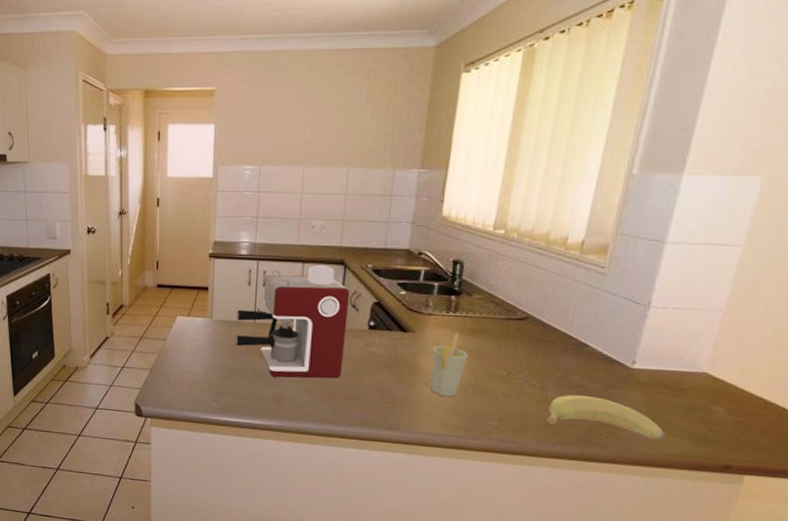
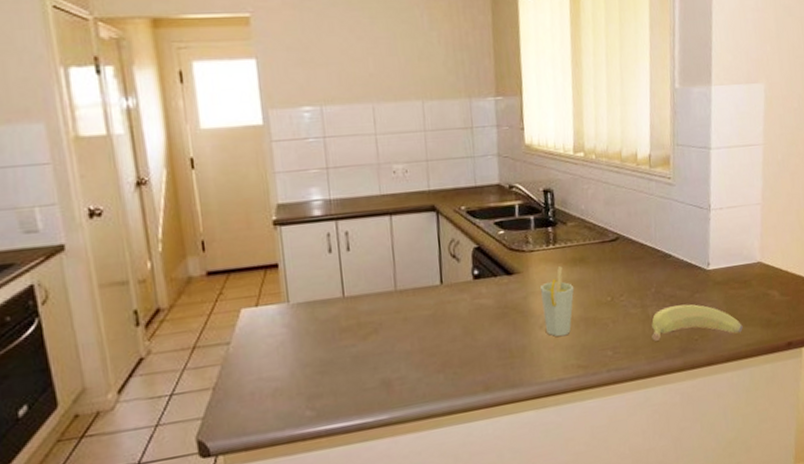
coffee maker: present [235,264,350,379] -> none [318,214,454,360]

